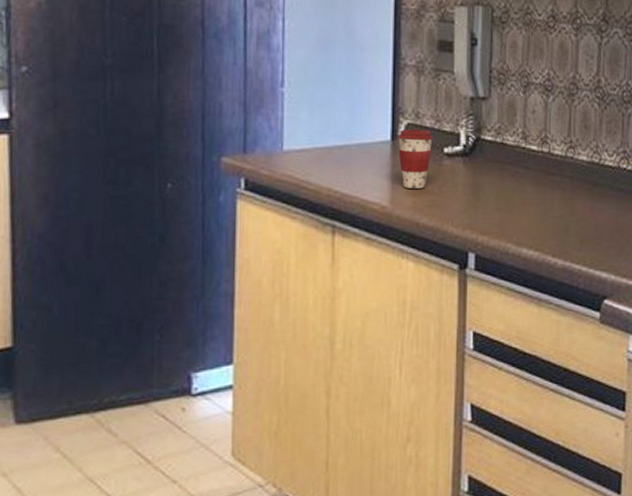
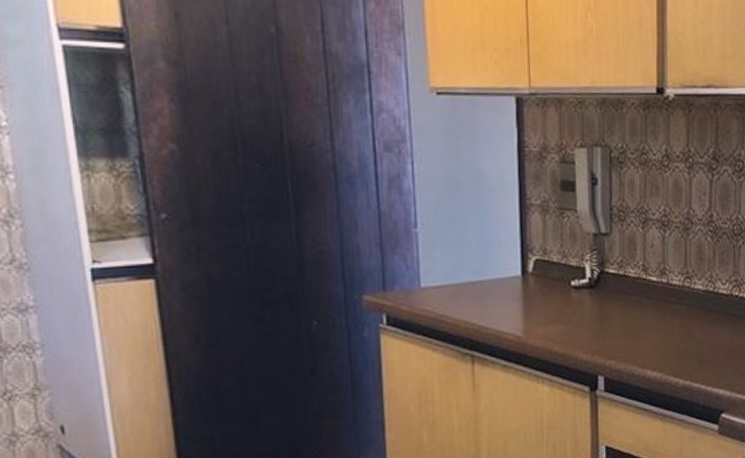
coffee cup: present [397,129,434,189] -> none [527,264,561,319]

